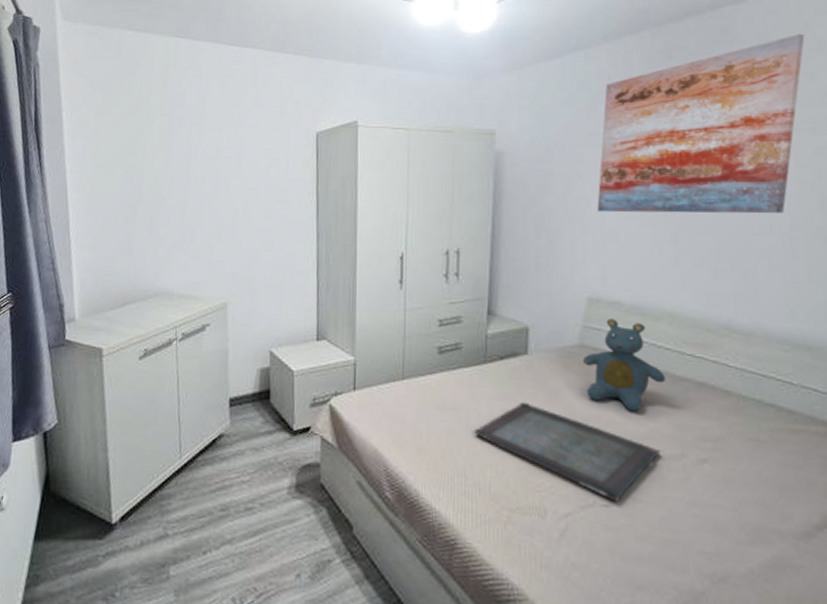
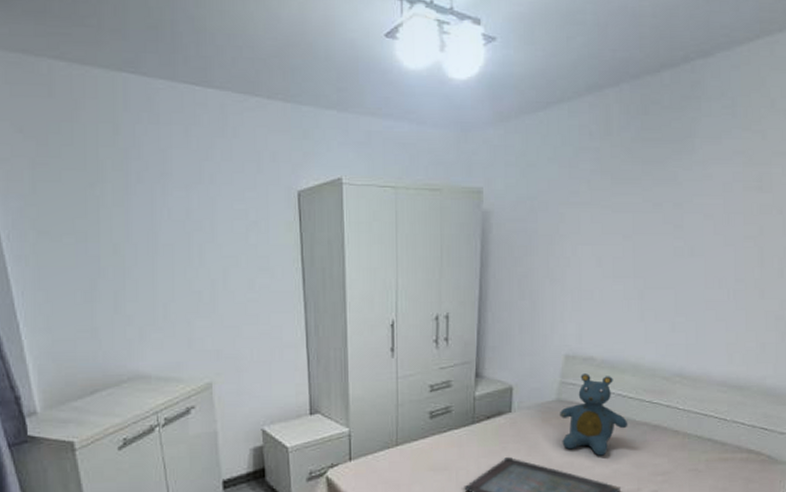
wall art: present [597,33,805,214] -> none [576,91,761,272]

